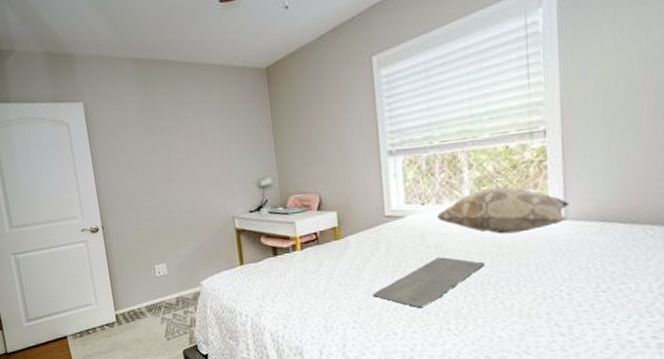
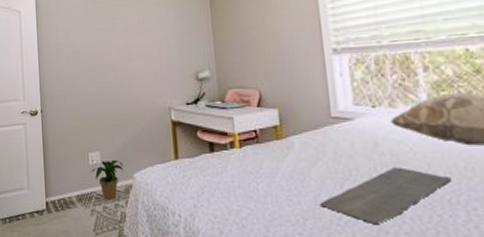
potted plant: none [159,269,191,308] -> present [91,159,124,200]

